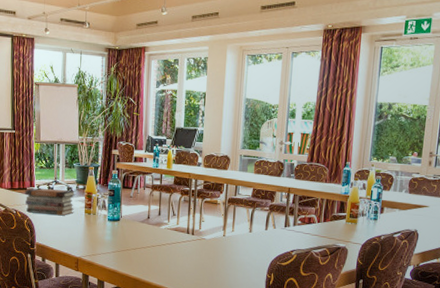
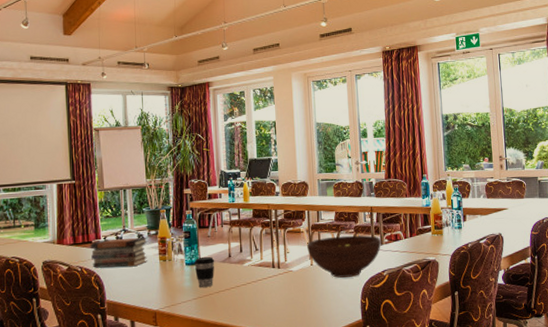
coffee cup: none [115,215,135,244] -> present [194,256,215,288]
fruit bowl: none [222,212,294,252] -> present [307,235,381,278]

